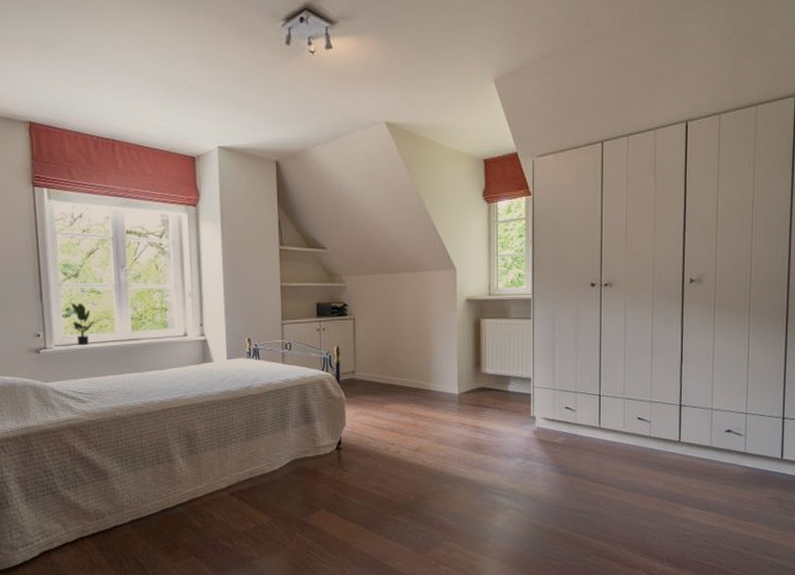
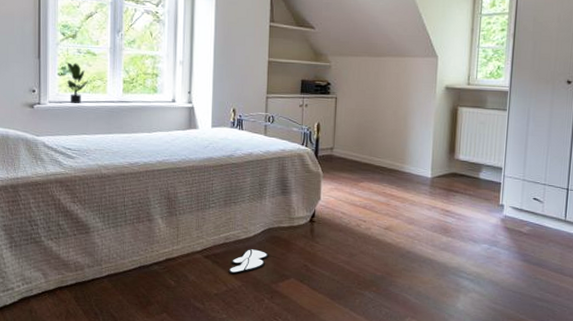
slippers: none [255,482,296,510] -> present [228,249,269,275]

